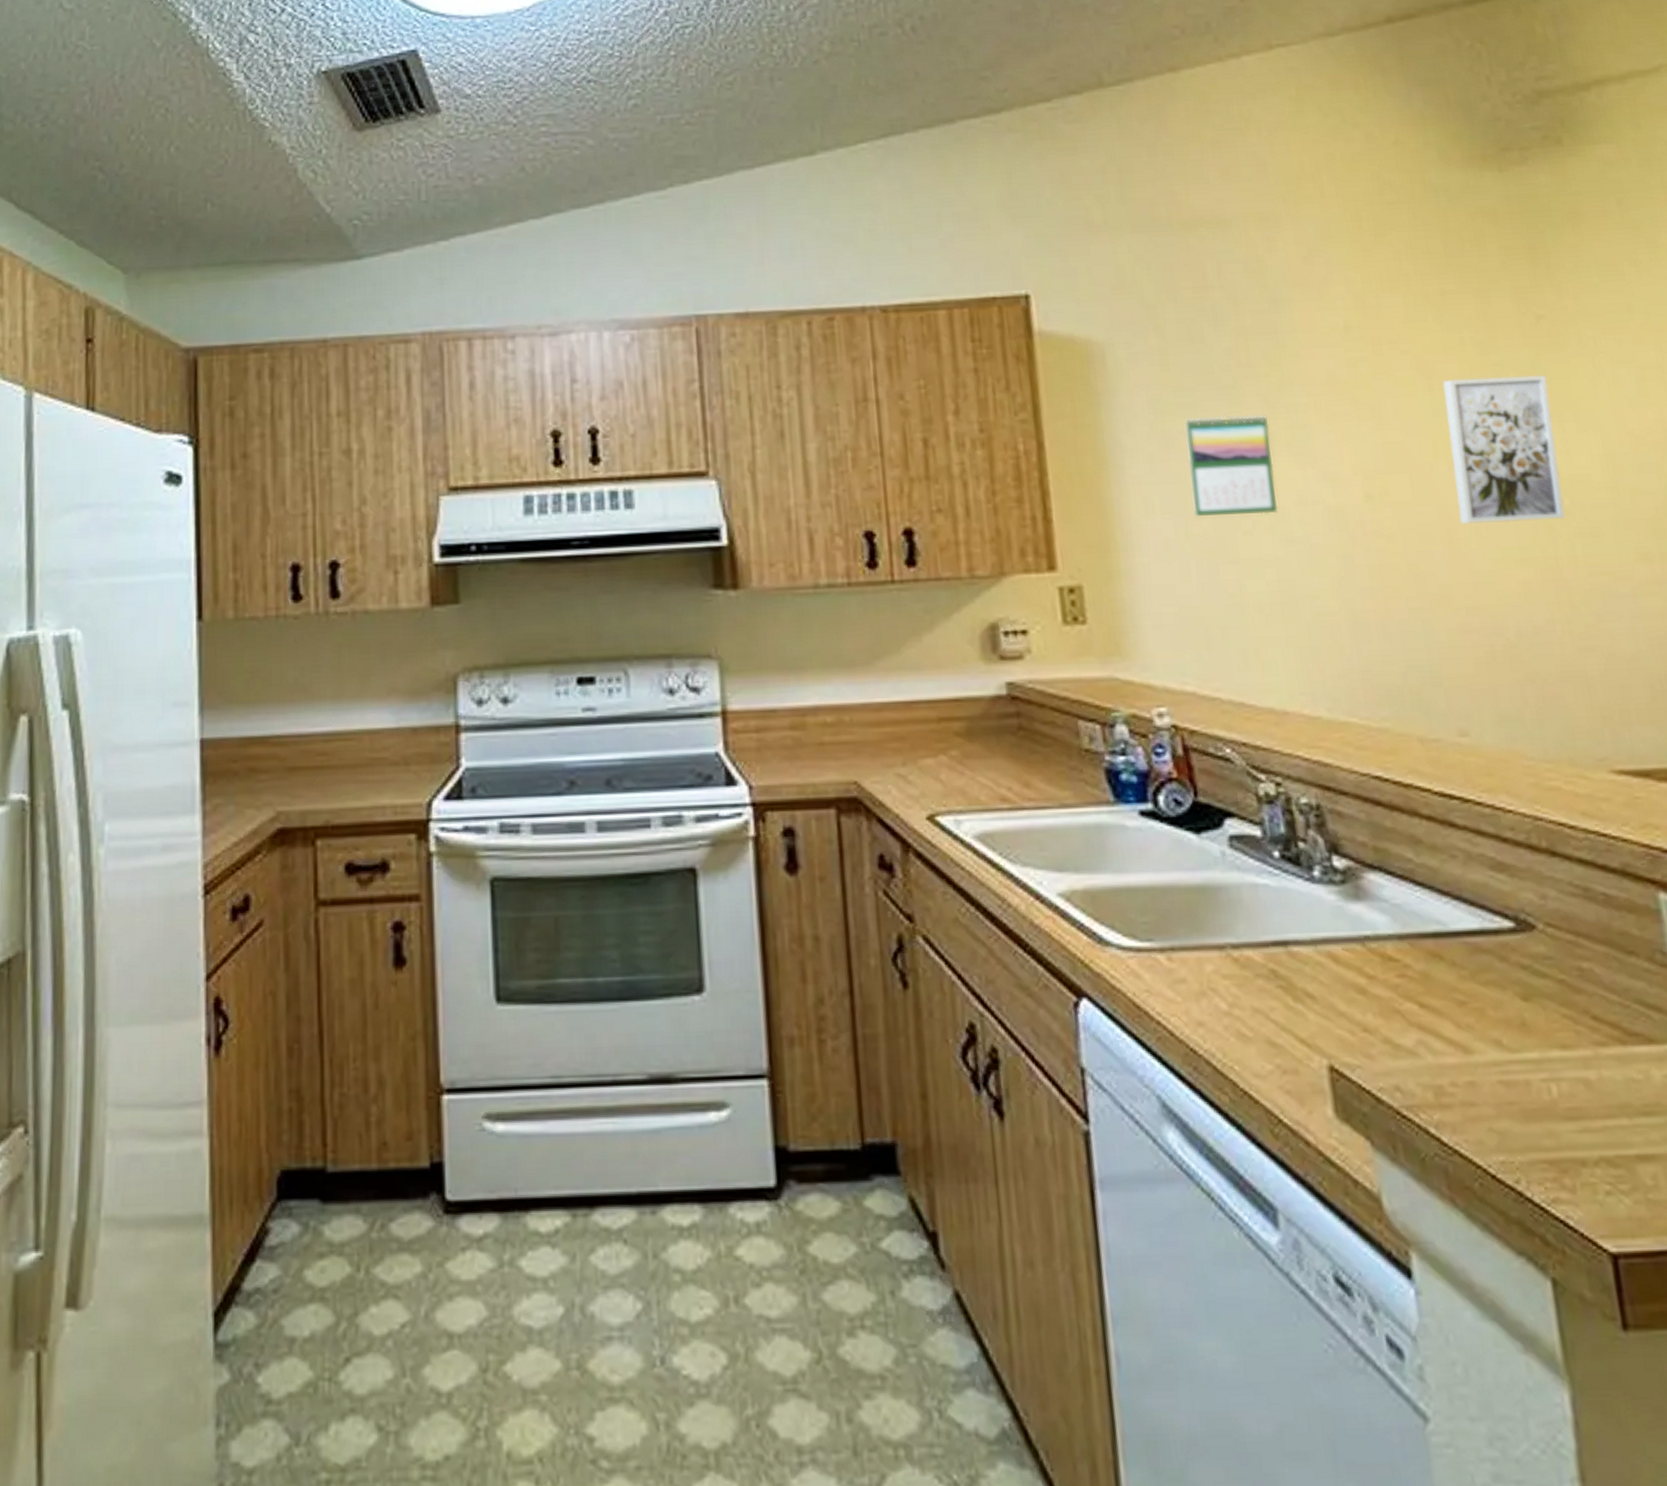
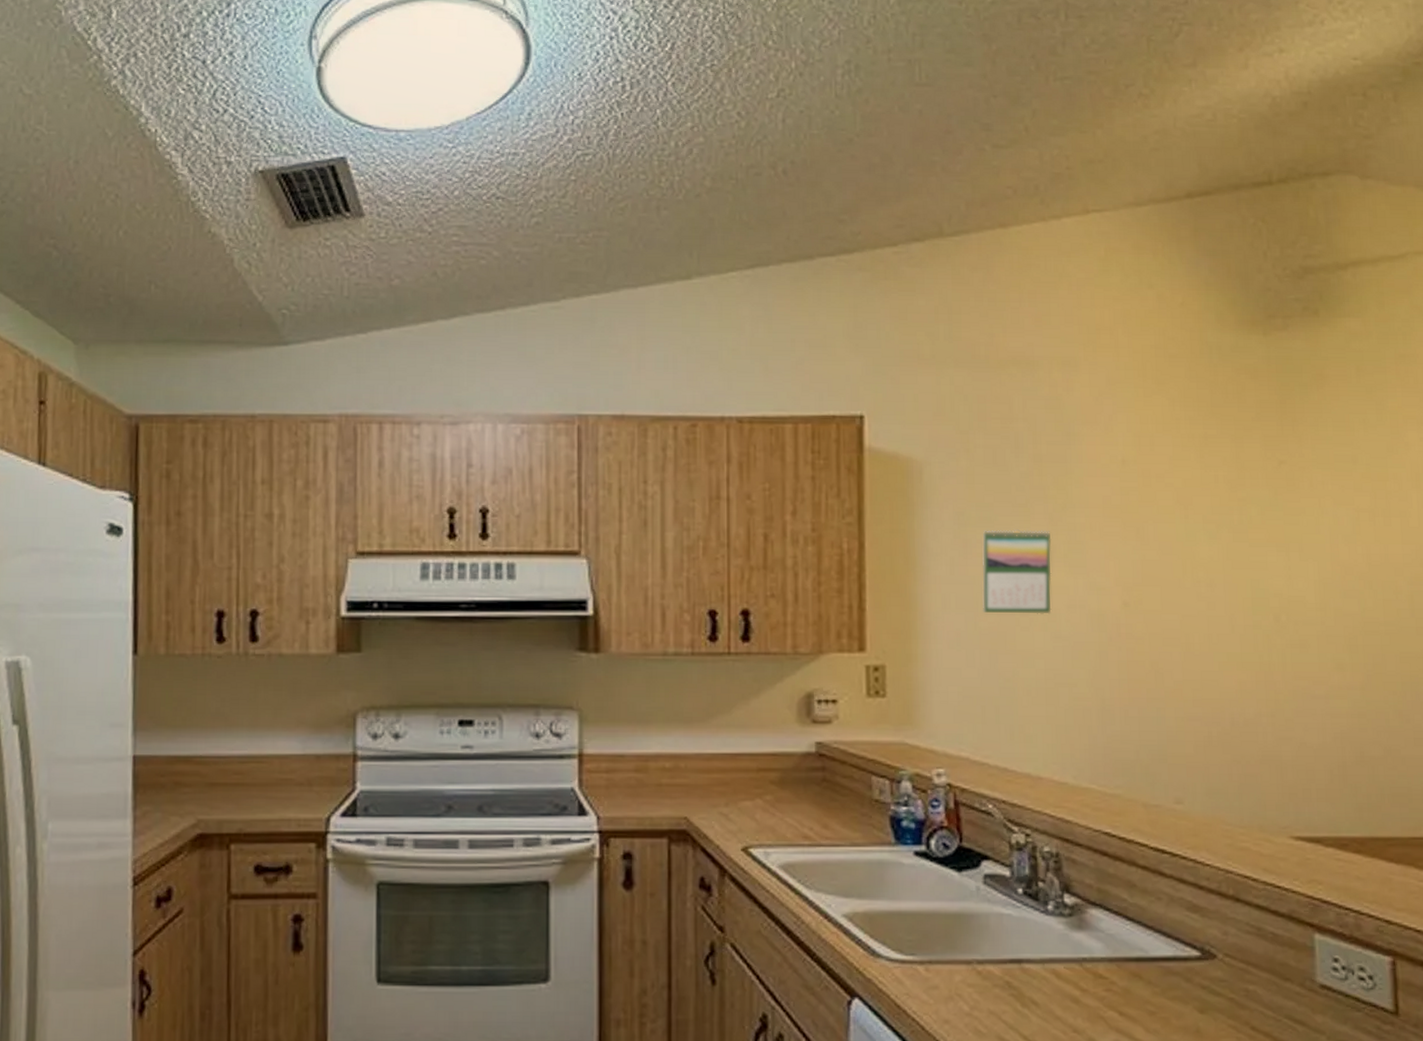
wall art: present [1442,375,1565,525] -> none [1195,510,1282,632]

